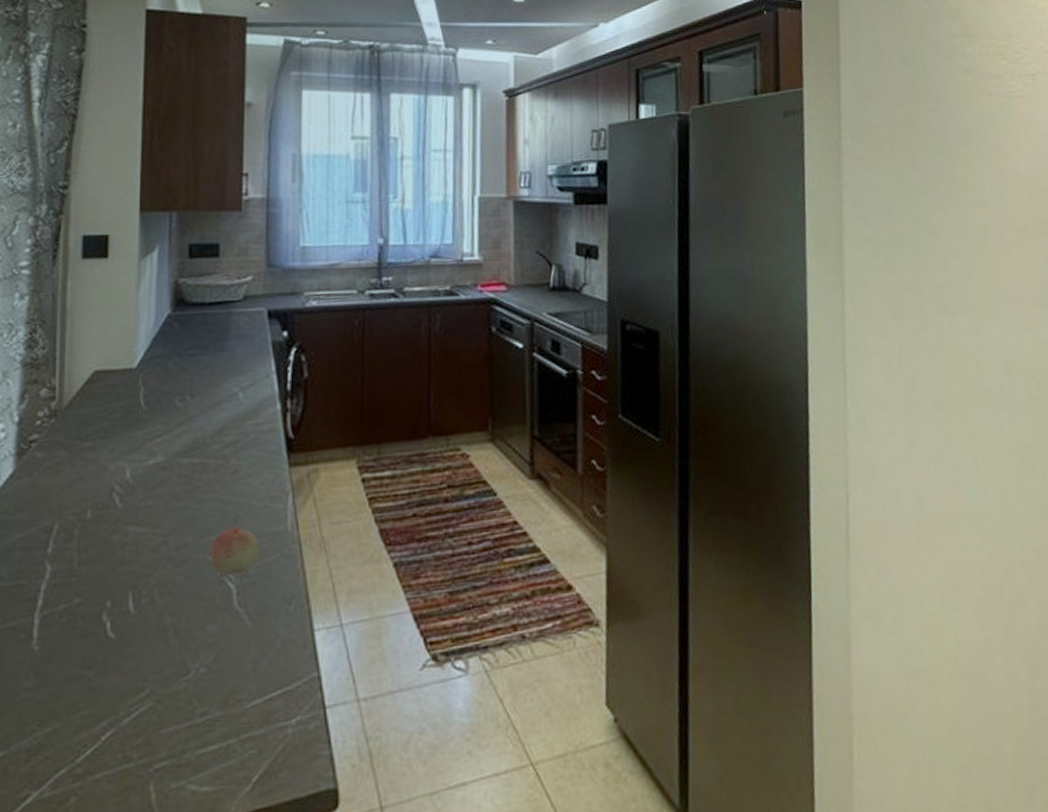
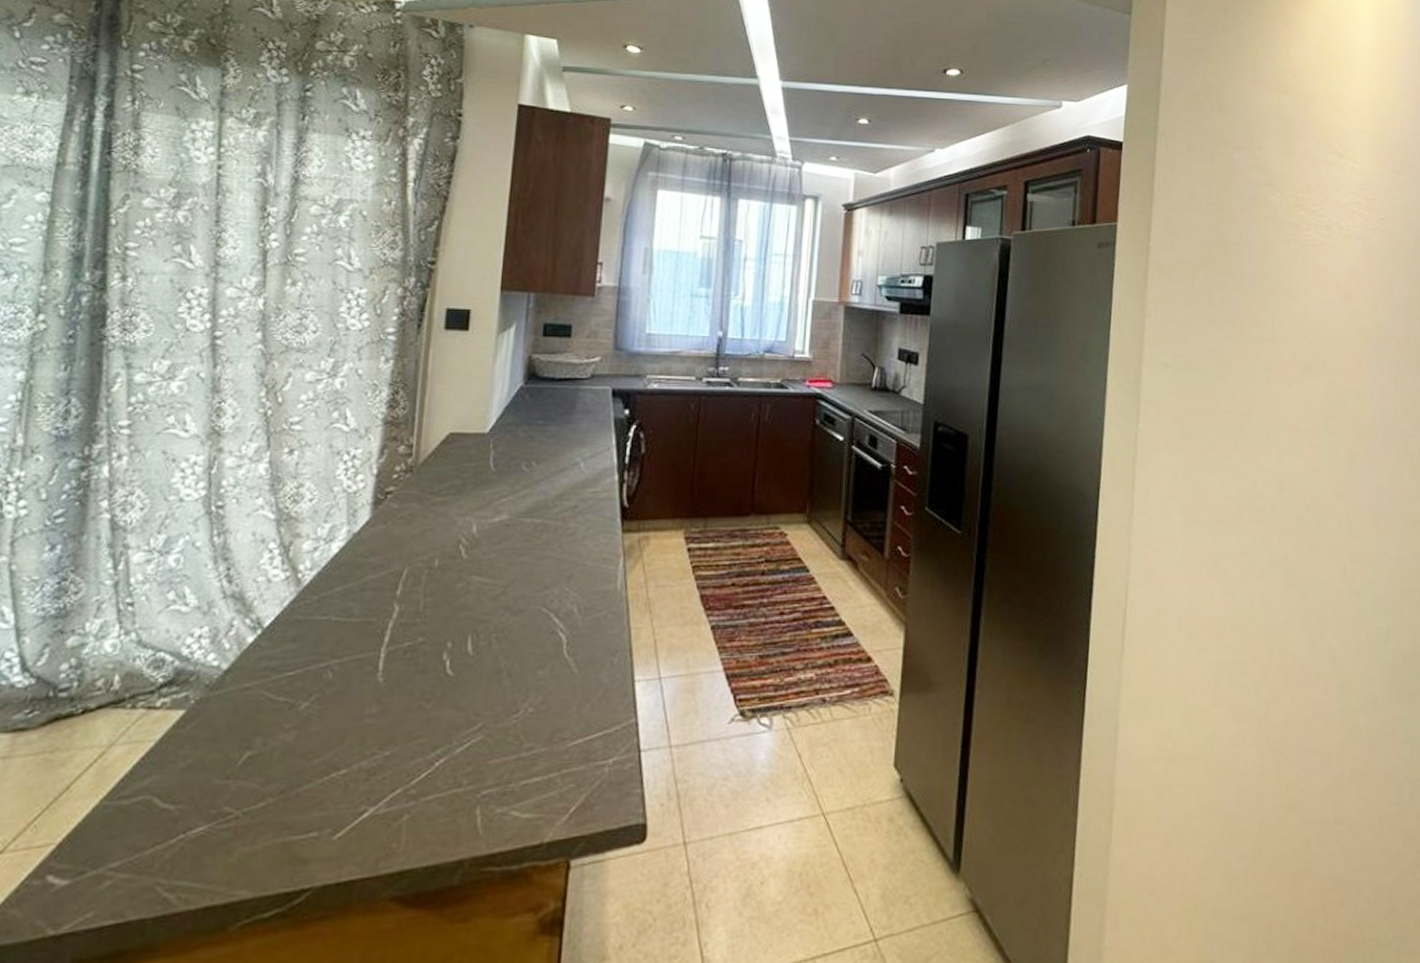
fruit: present [209,526,260,576] -> none [544,583,590,627]

